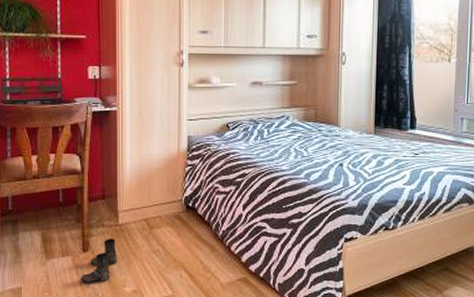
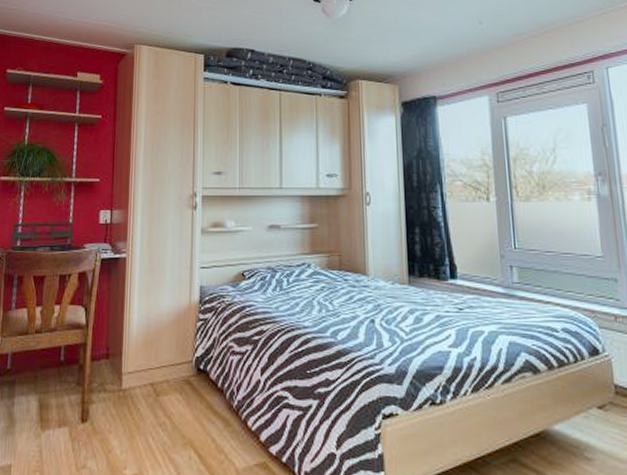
boots: present [81,238,117,283] -> none [76,405,119,462]

